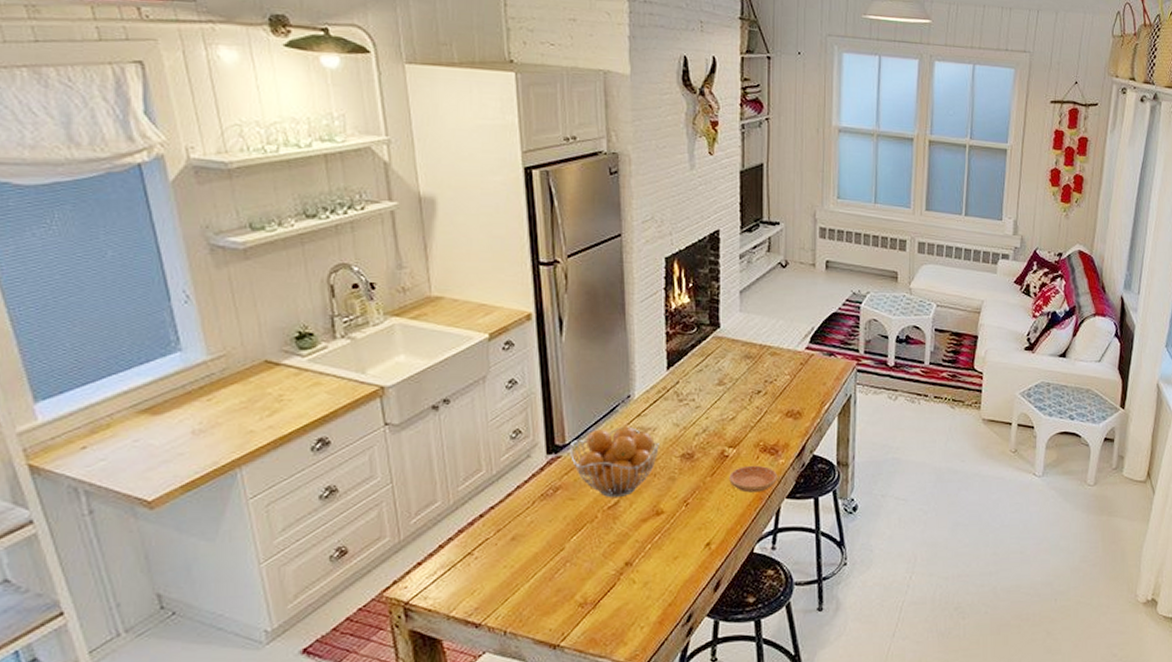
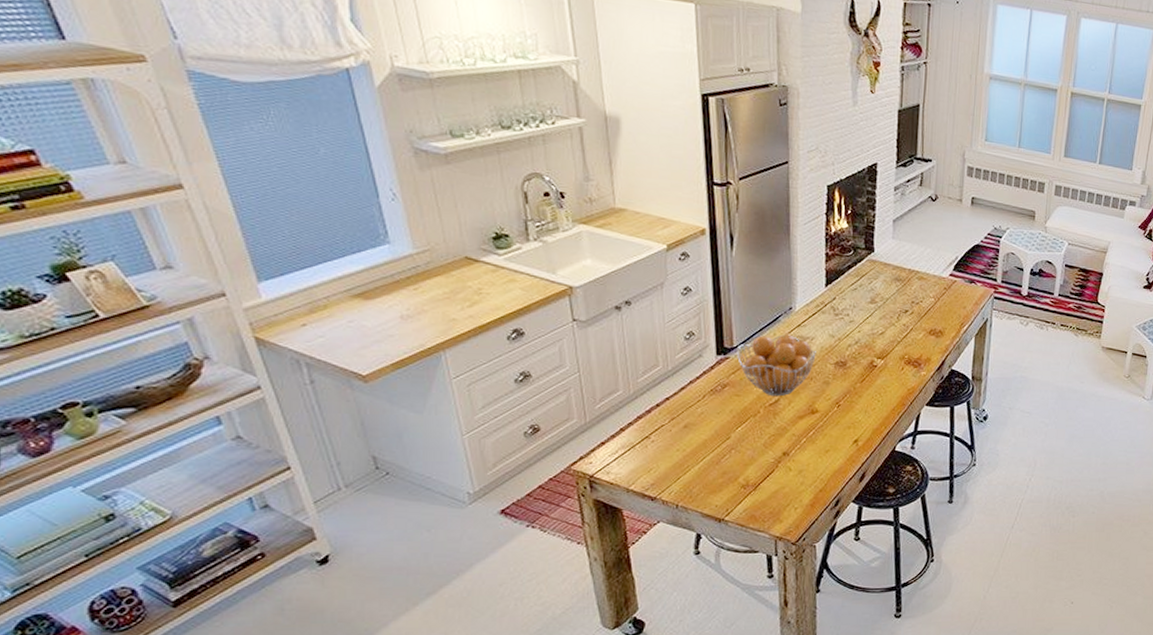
saucer: present [729,465,777,493] -> none [877,375,919,399]

